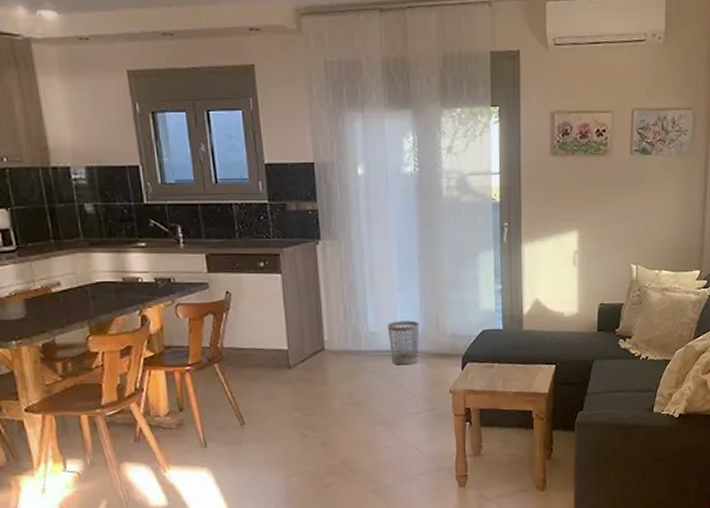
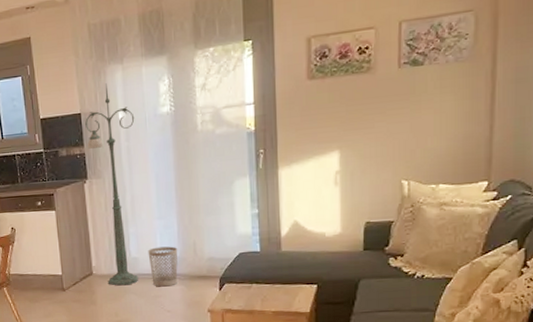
floor lamp: none [319,132,376,364] -> present [85,83,138,286]

